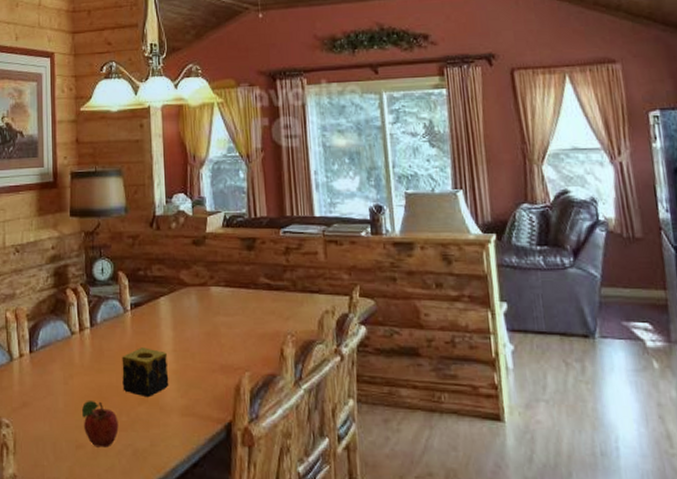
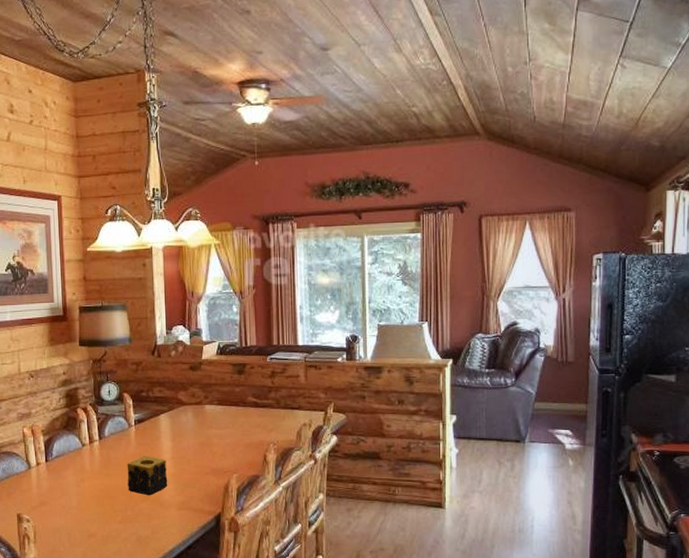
fruit: present [82,401,119,448] -> none [93,500,125,536]

